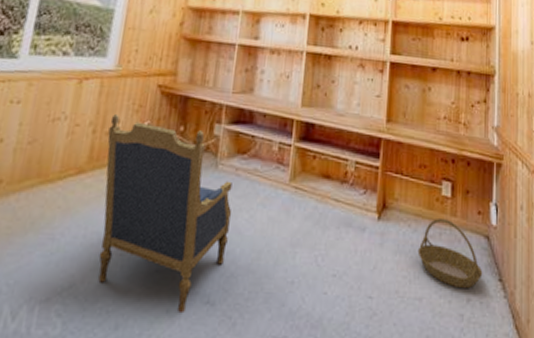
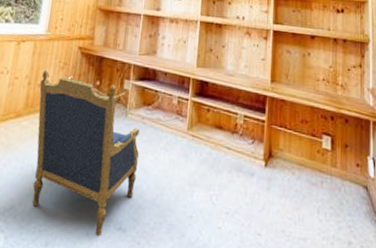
basket: present [417,219,483,289] -> none [301,168,363,233]

